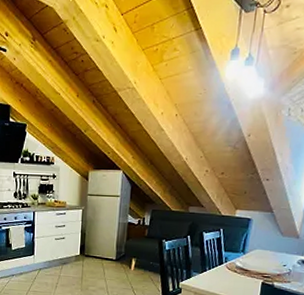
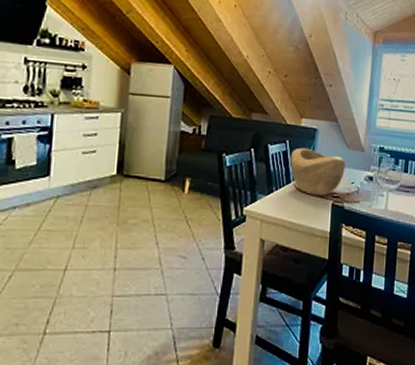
decorative bowl: none [223,235,278,276] -> present [290,147,345,196]

